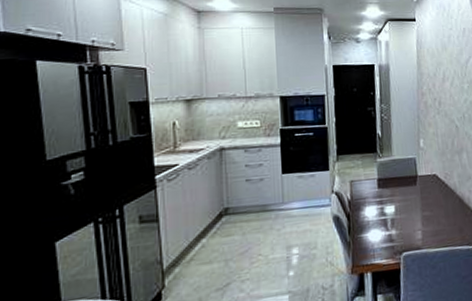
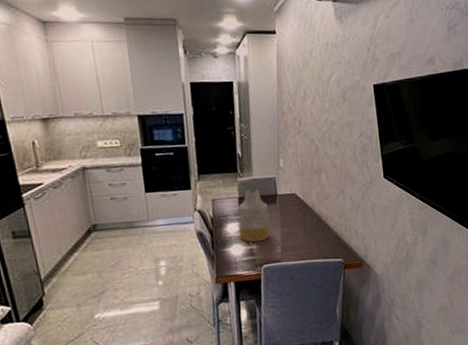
vase: none [376,170,410,228] -> present [237,189,270,243]

